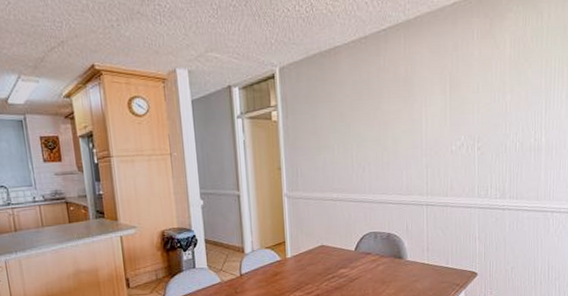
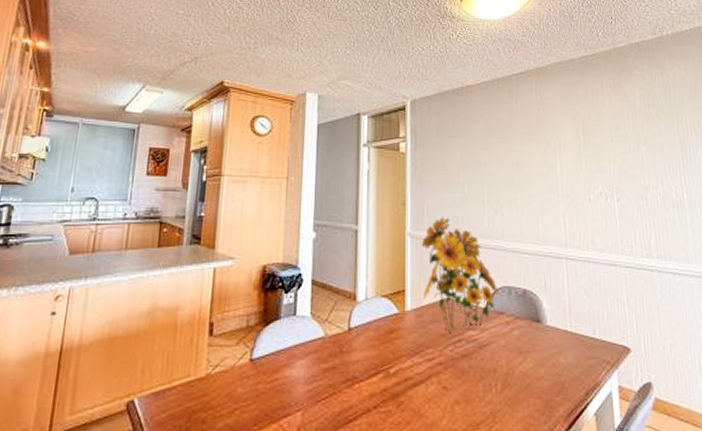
flower bouquet: none [297,177,366,273] -> present [421,217,499,334]

